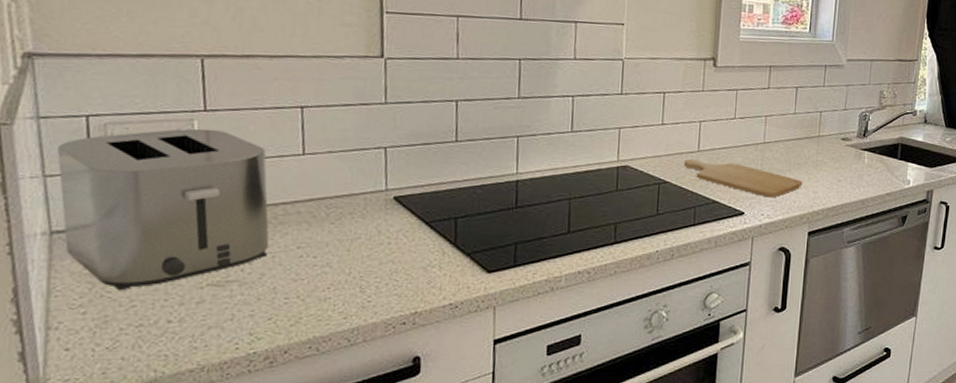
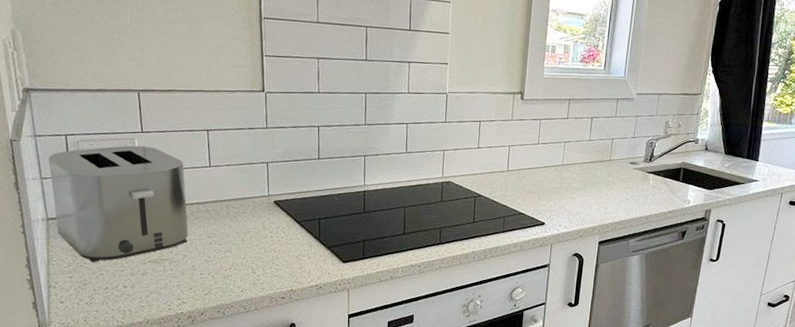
chopping board: present [683,158,803,198] -> none [495,176,595,212]

